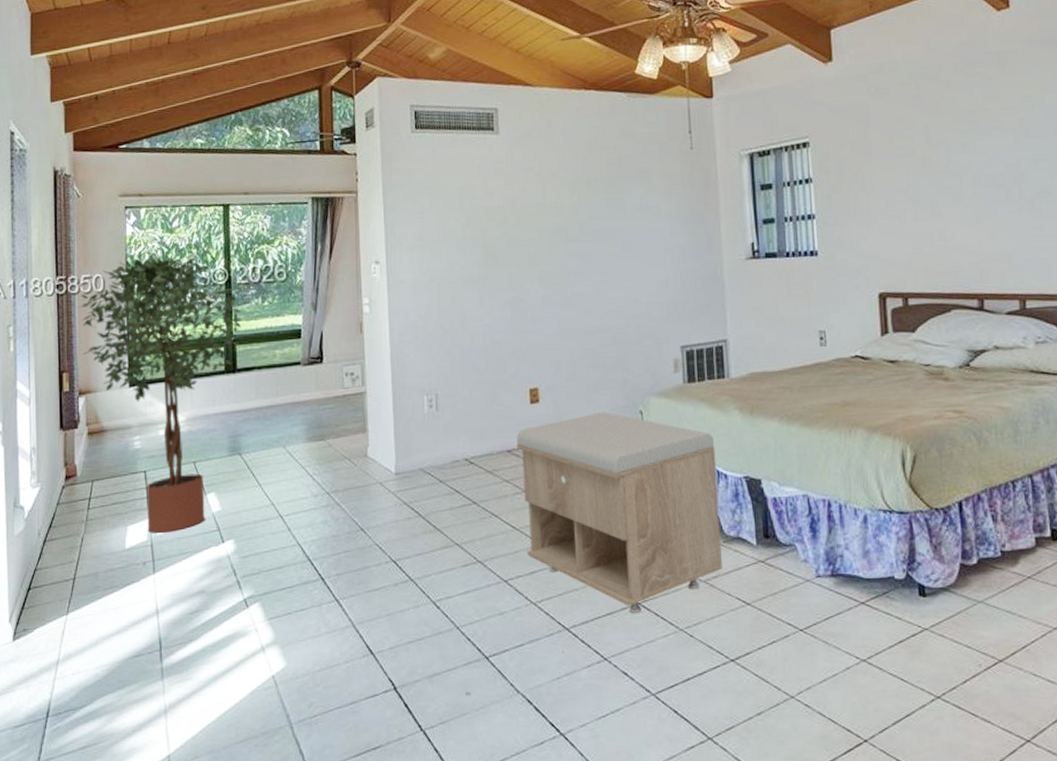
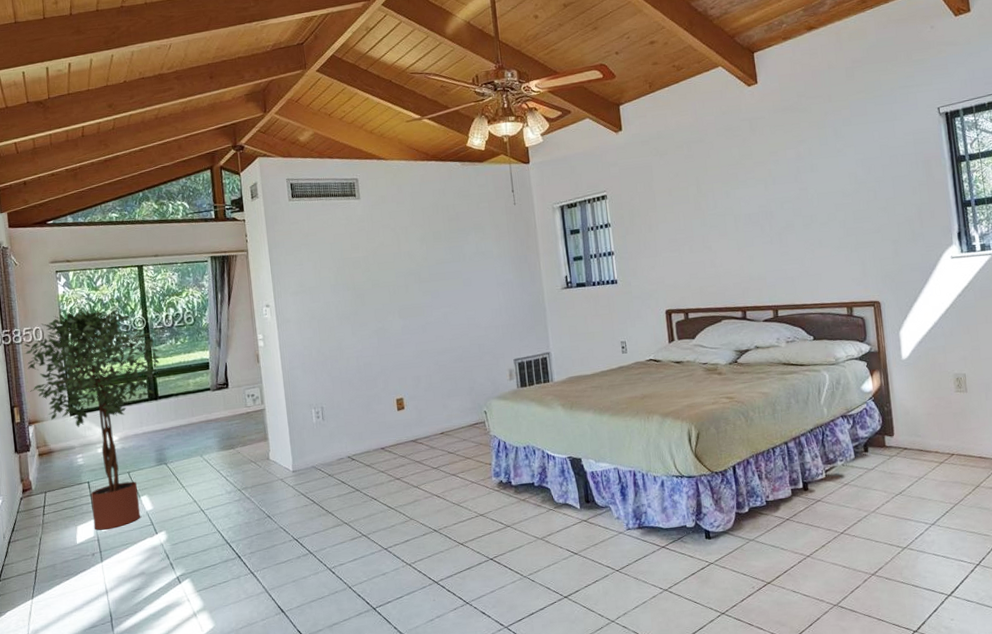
storage bench: present [516,412,722,614] -> none [388,413,554,567]

